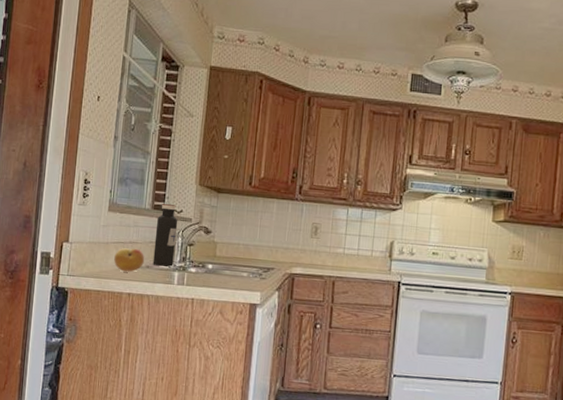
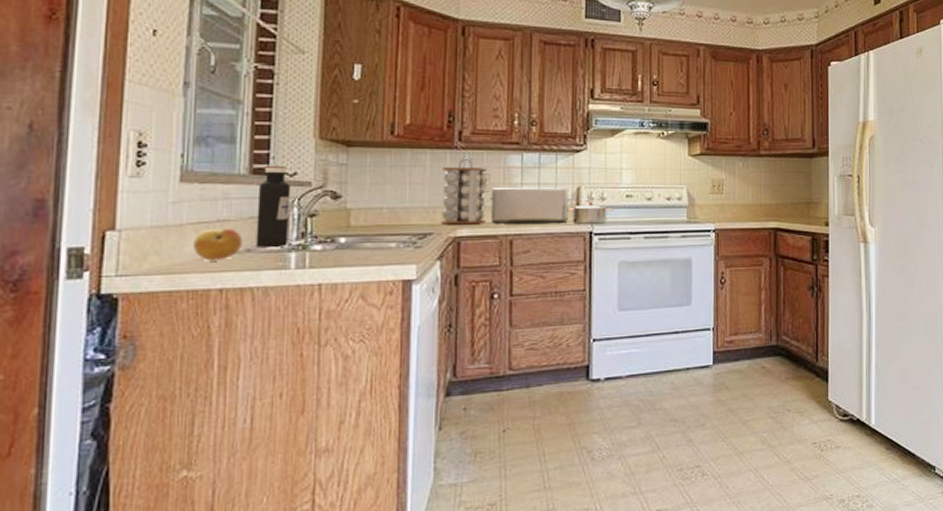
spice rack: none [280,208,319,266] -> present [440,158,486,226]
toaster: none [319,236,384,272] -> present [491,187,569,224]
cooking pot: none [381,253,420,277] -> present [567,200,613,225]

